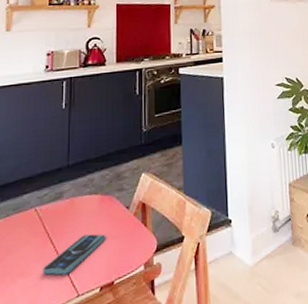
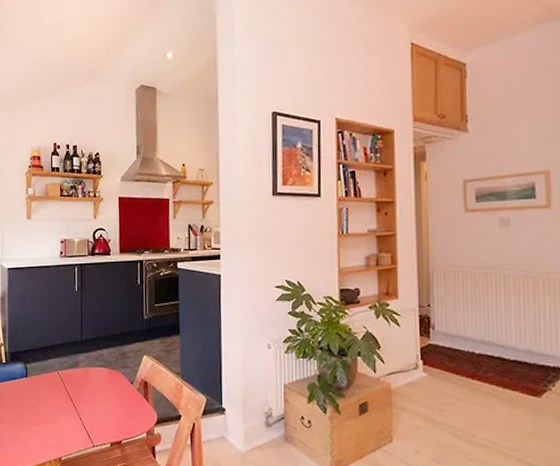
smartphone: present [43,234,106,275] -> none [66,399,115,428]

